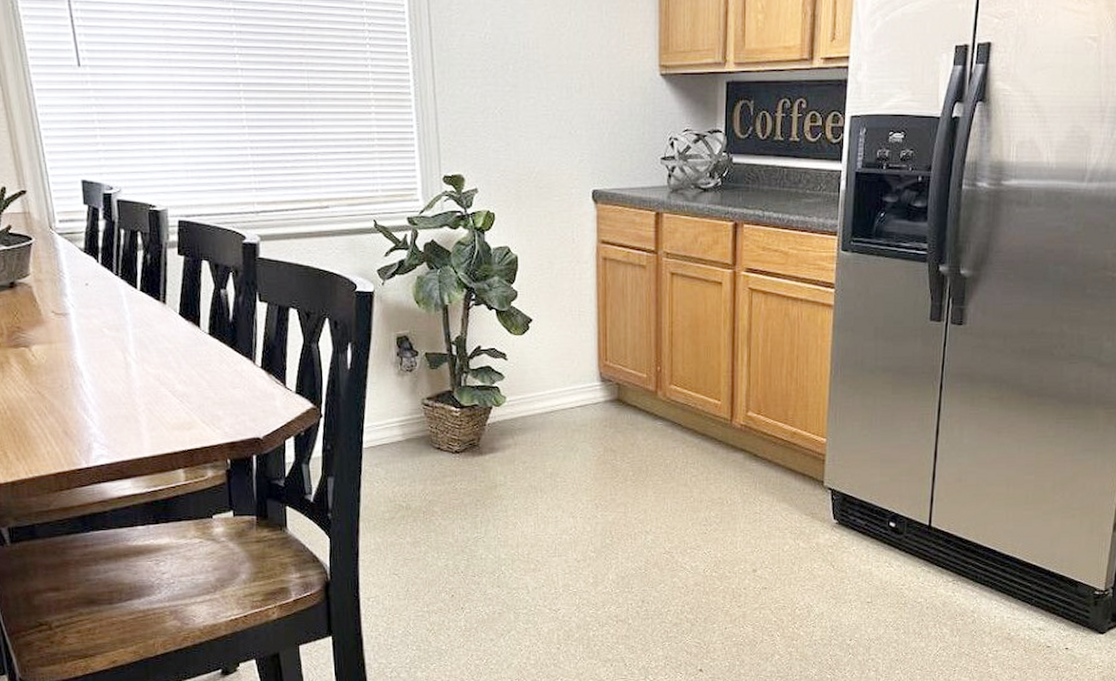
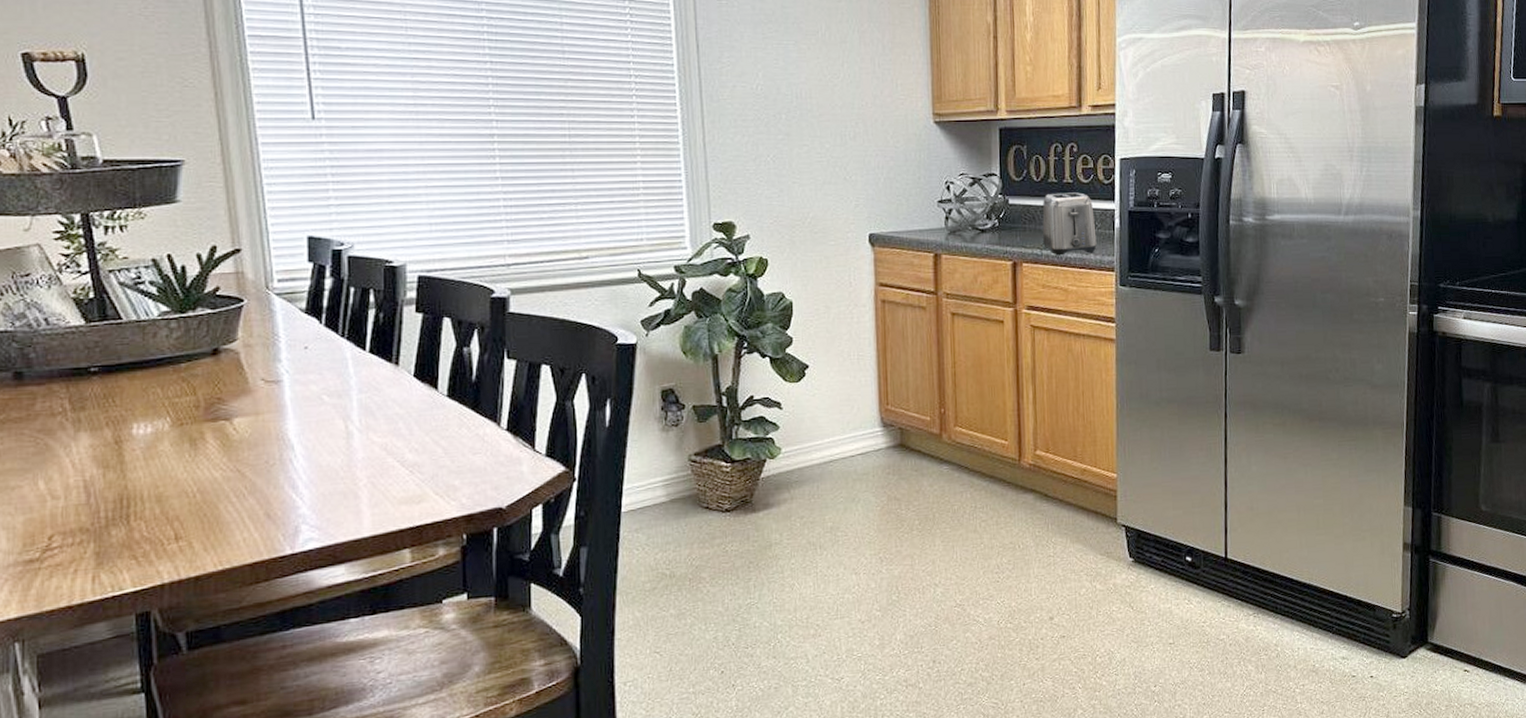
toaster: none [766,152,821,217] -> present [1042,192,1097,256]

